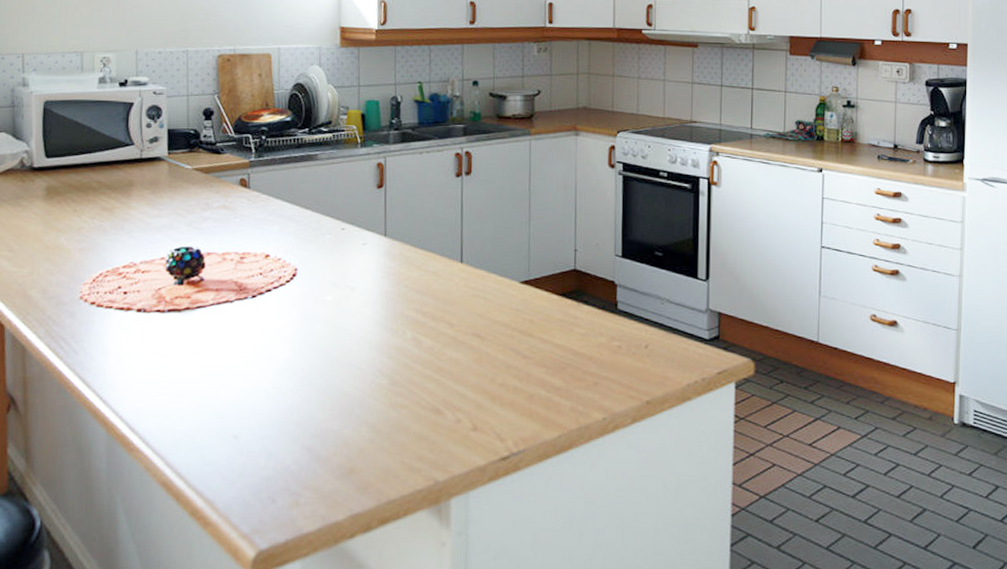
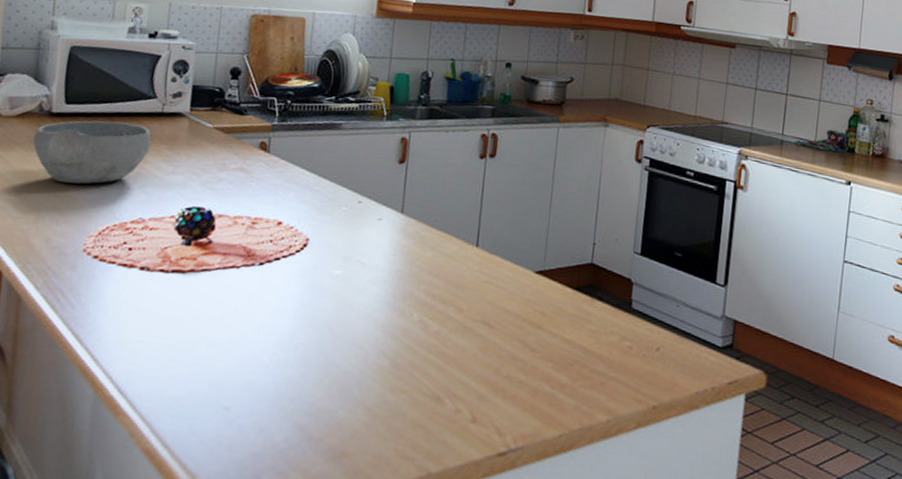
bowl: none [18,171,134,234] -> present [32,120,151,184]

